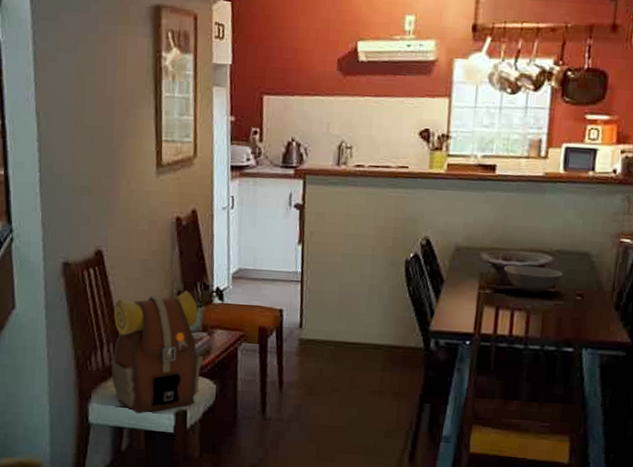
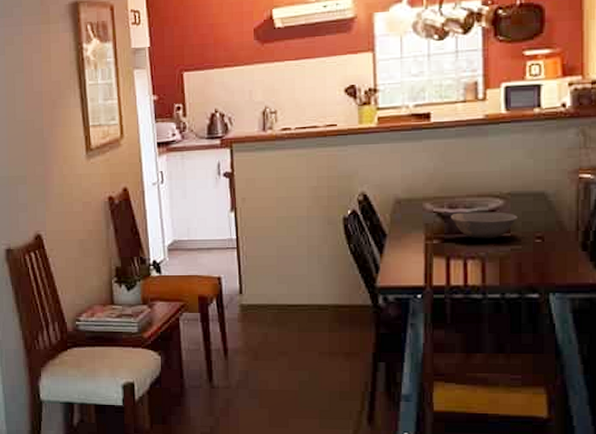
backpack: present [111,291,204,414] -> none [57,266,146,389]

